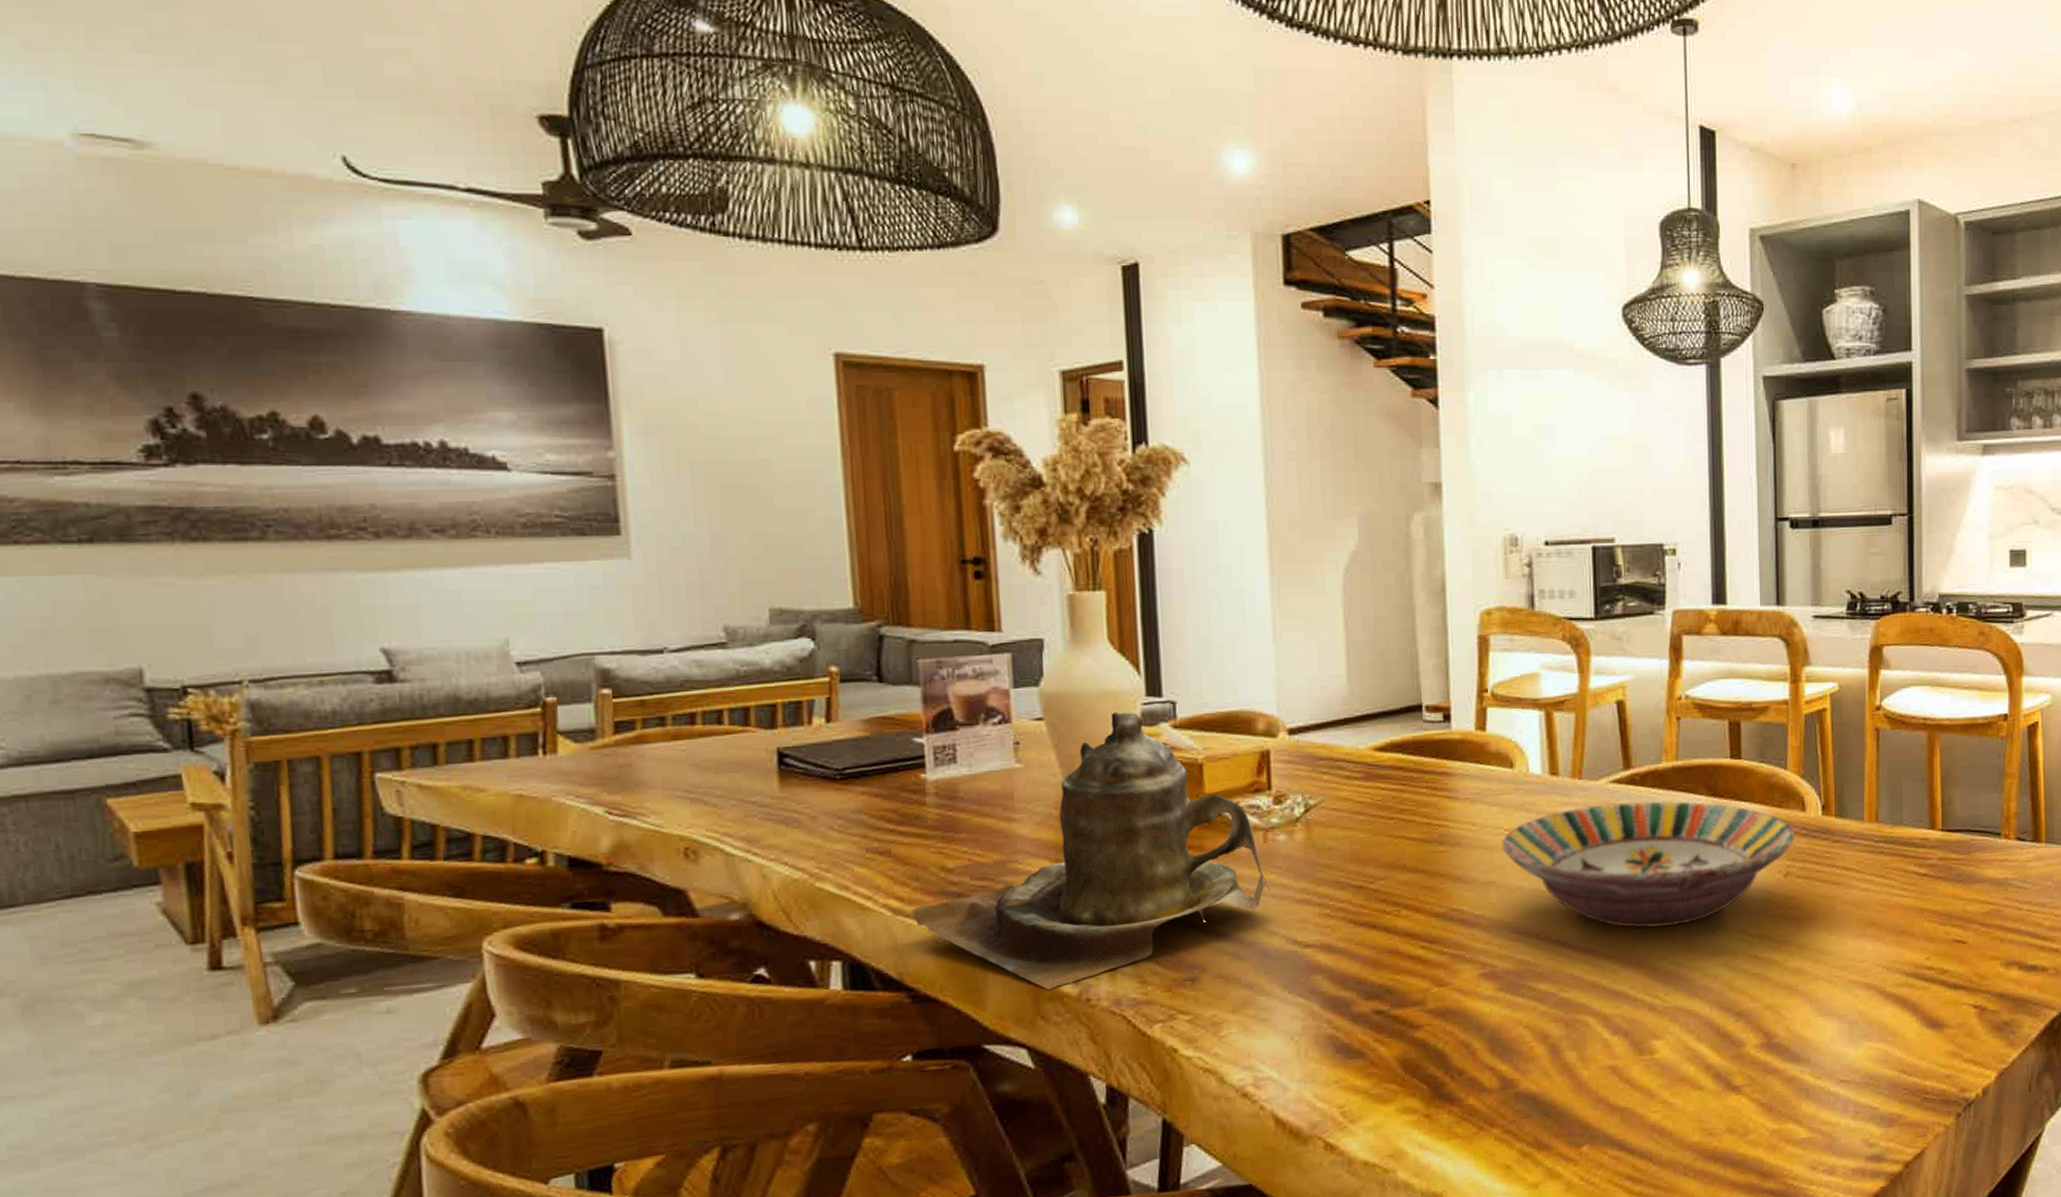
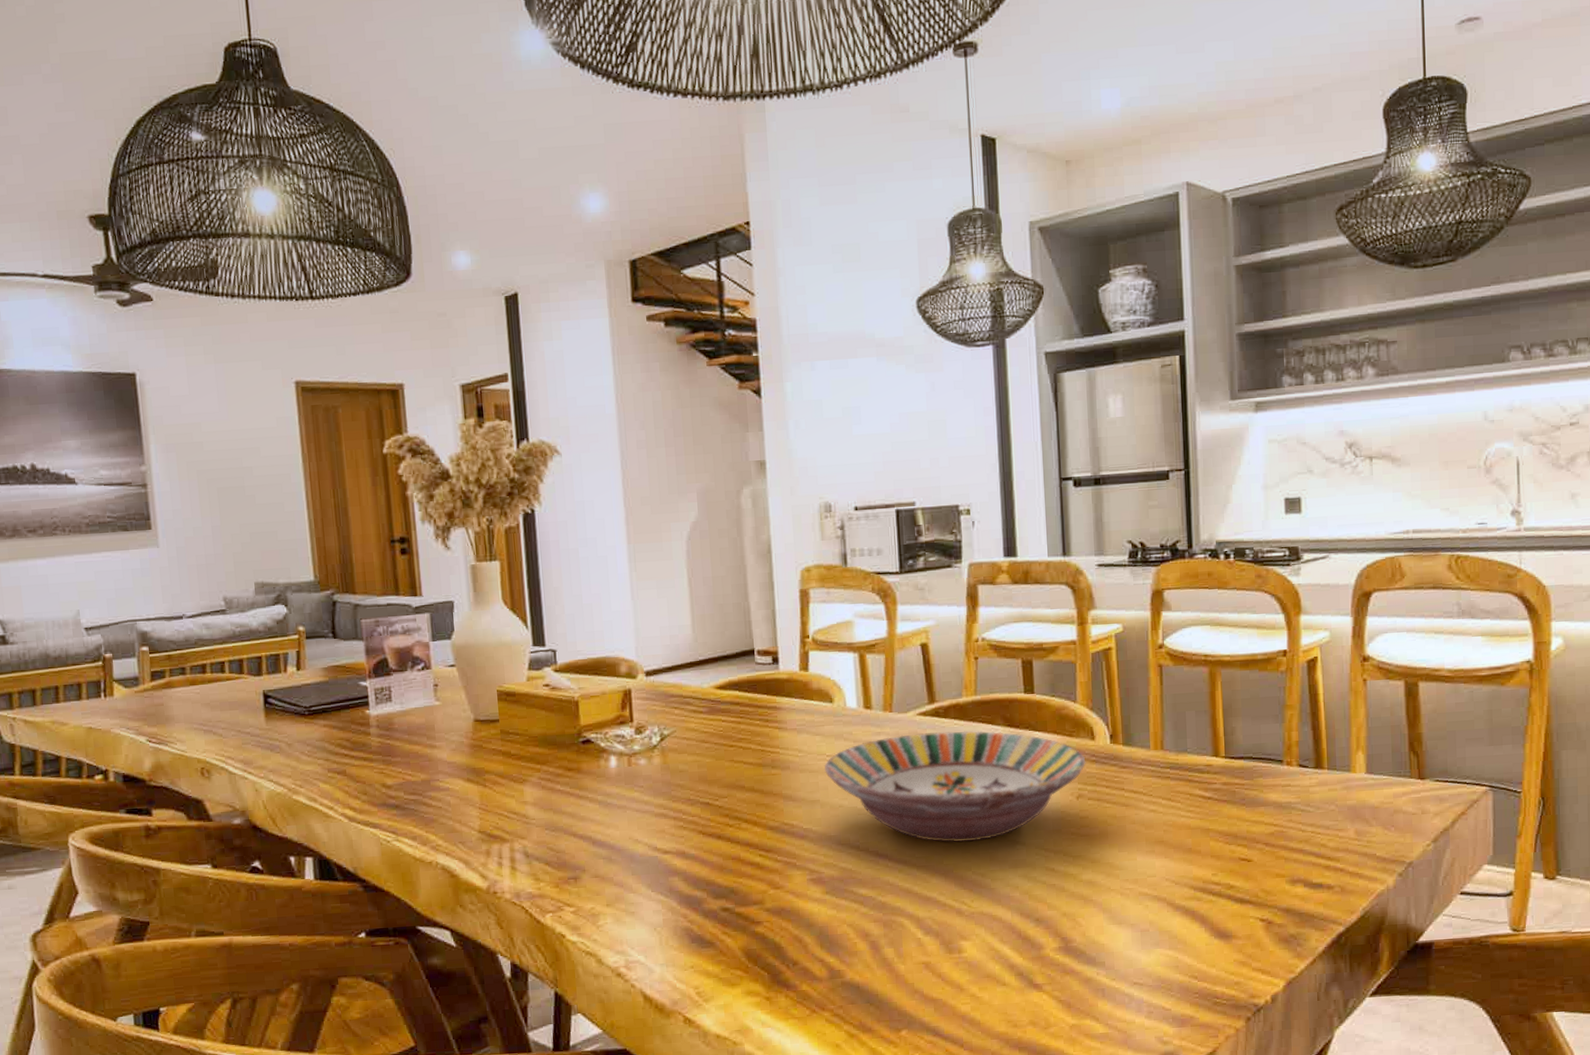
teapot: present [912,712,1270,991] -> none [362,659,634,884]

